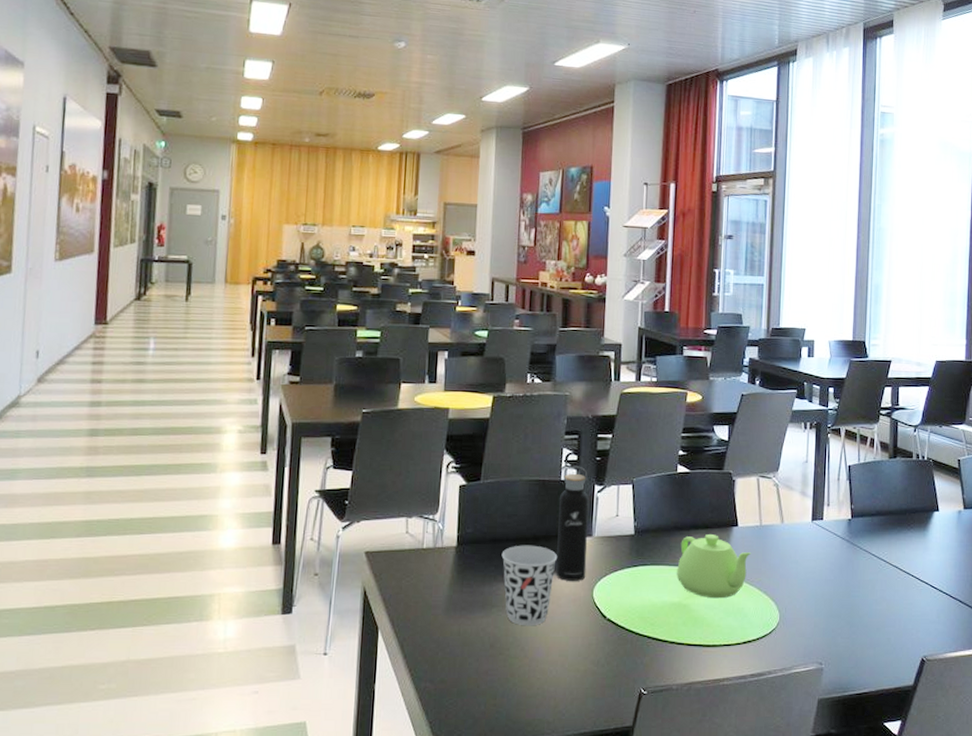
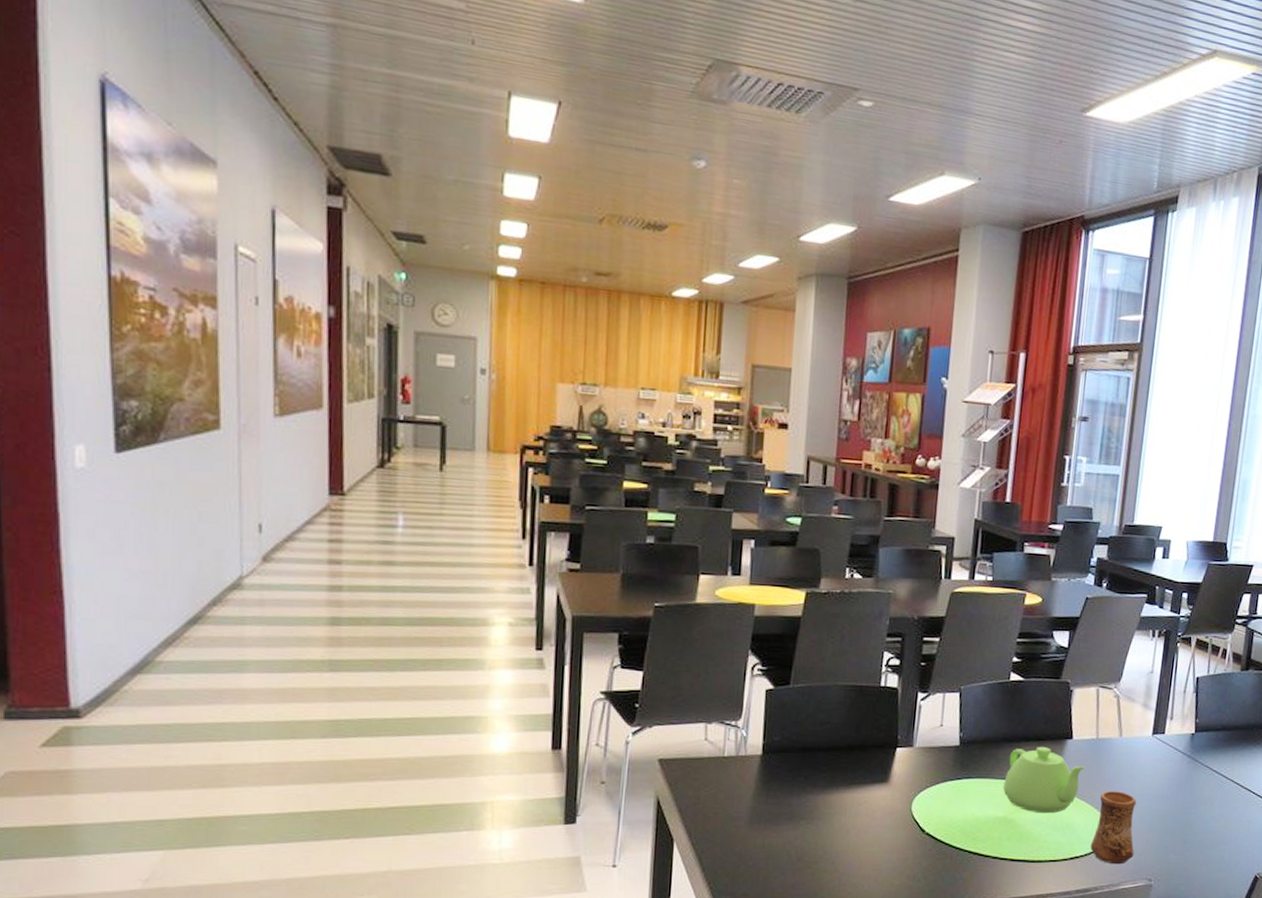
cup: present [501,545,558,626] -> none [812,754,874,840]
water bottle: present [556,466,589,581] -> none [871,671,911,794]
cup: none [761,576,803,648] -> present [1090,791,1137,865]

